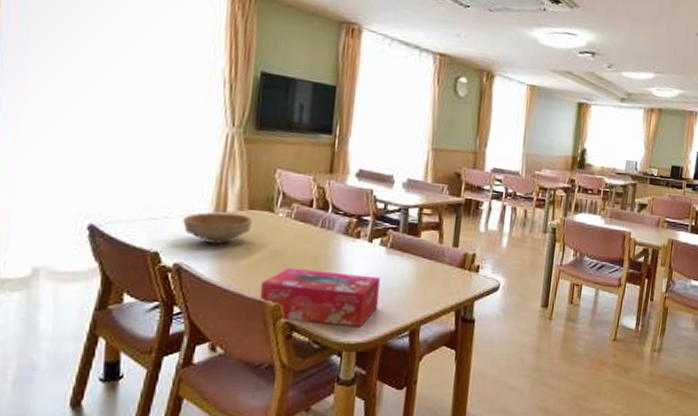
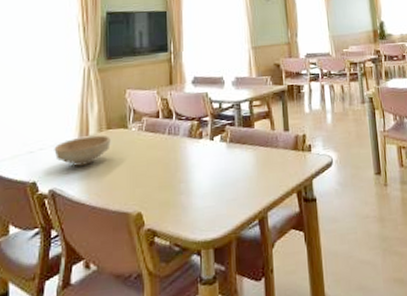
tissue box: present [259,267,381,328] -> none [122,172,227,228]

